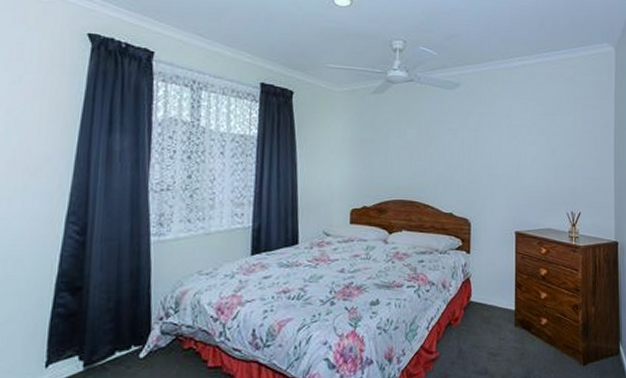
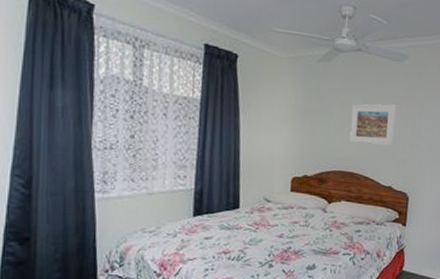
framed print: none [407,131,452,172] -> present [349,104,397,146]

